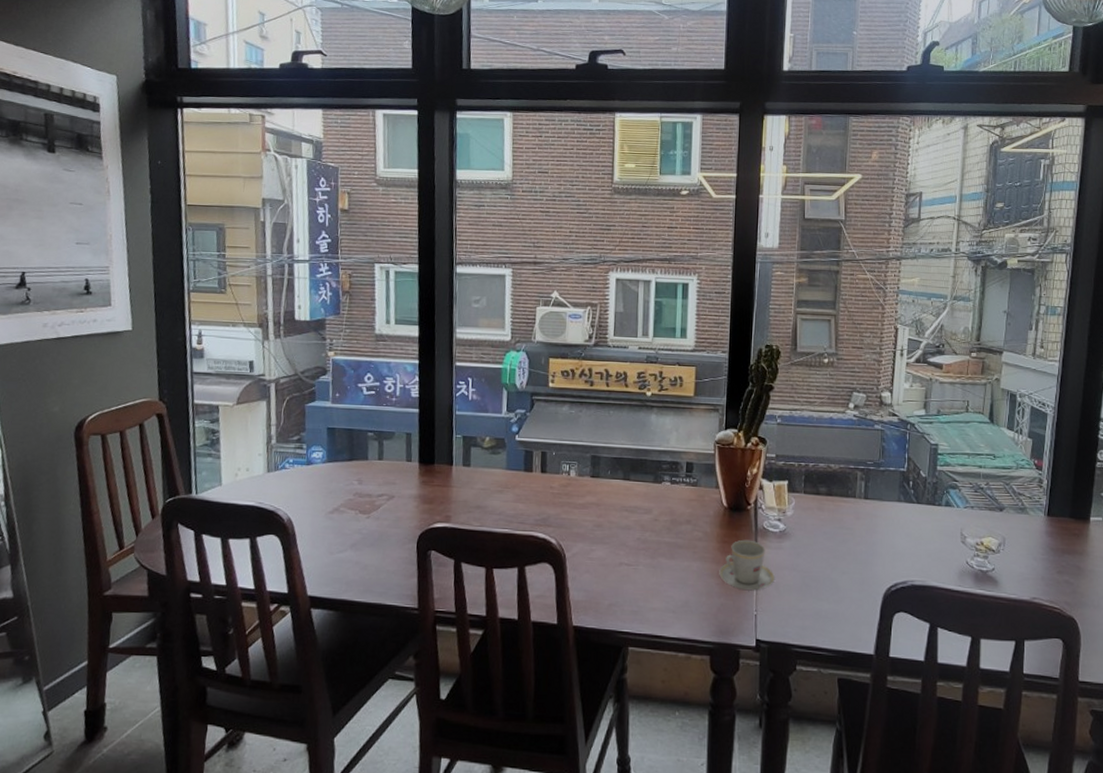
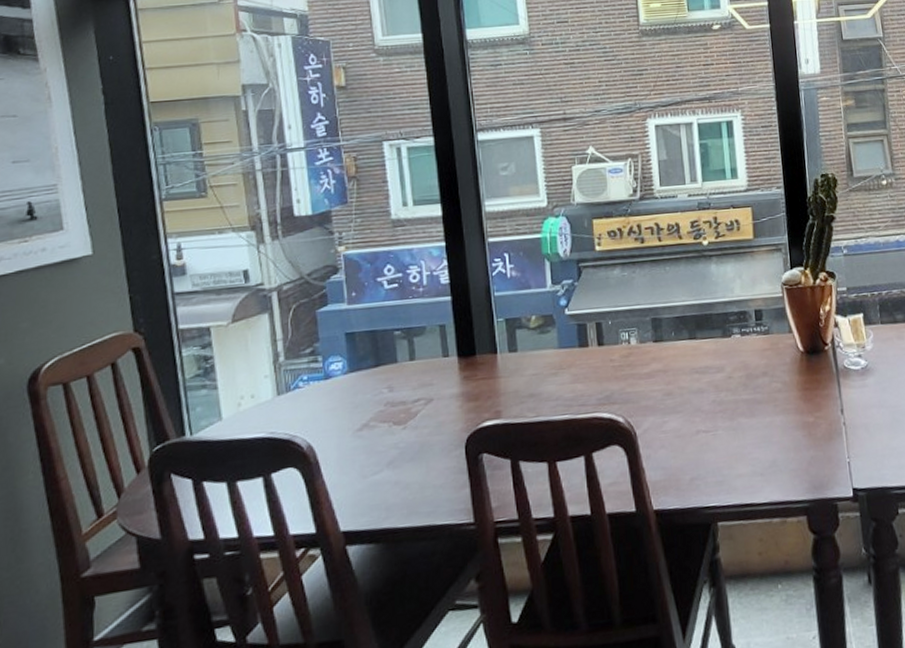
teacup: present [719,539,776,591] -> none [804,382,864,438]

